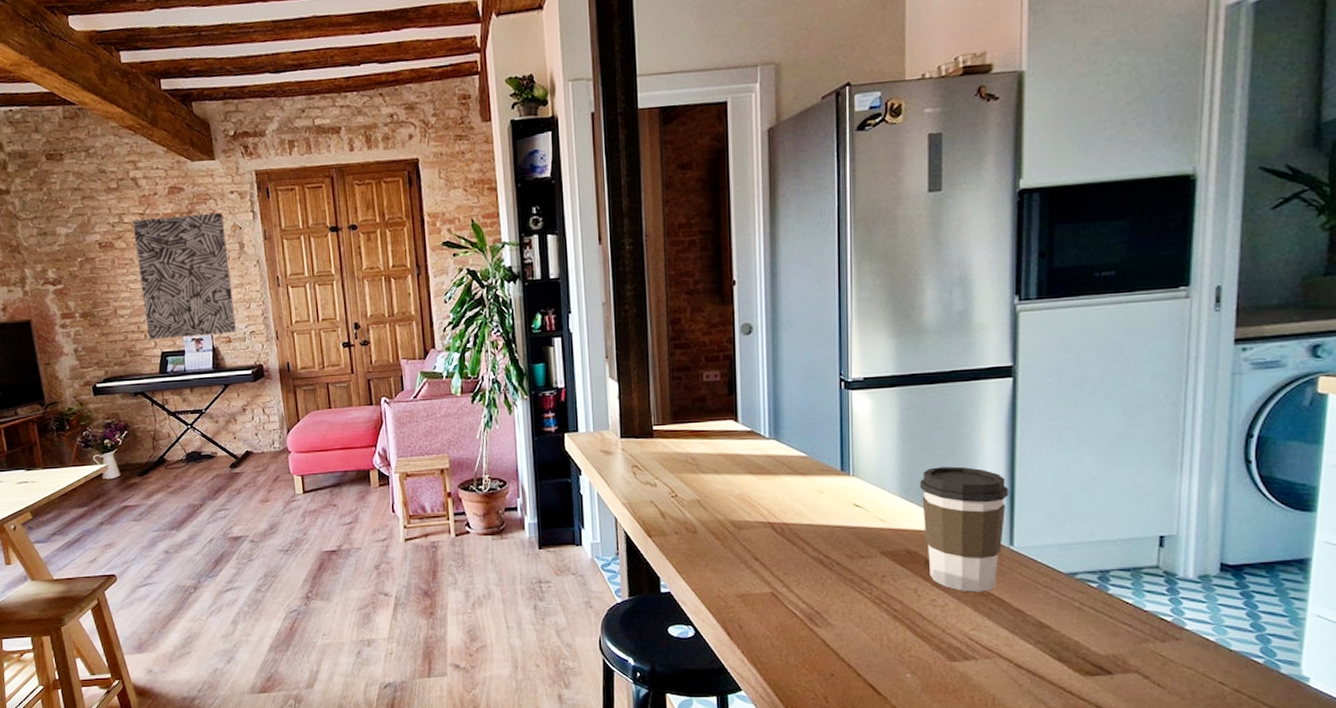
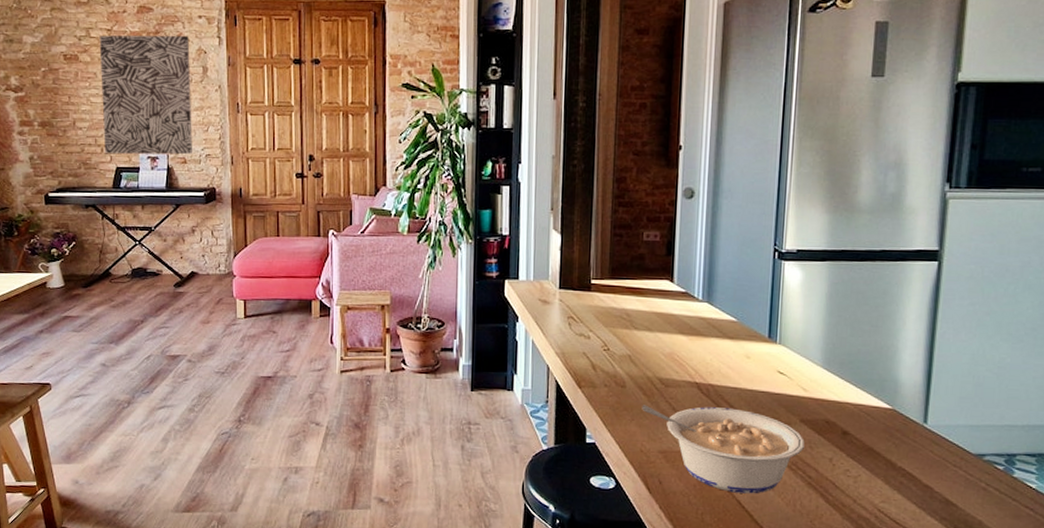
legume: none [715,546,887,632] -> present [642,405,805,494]
coffee cup: present [920,466,1008,592] -> none [843,341,927,466]

